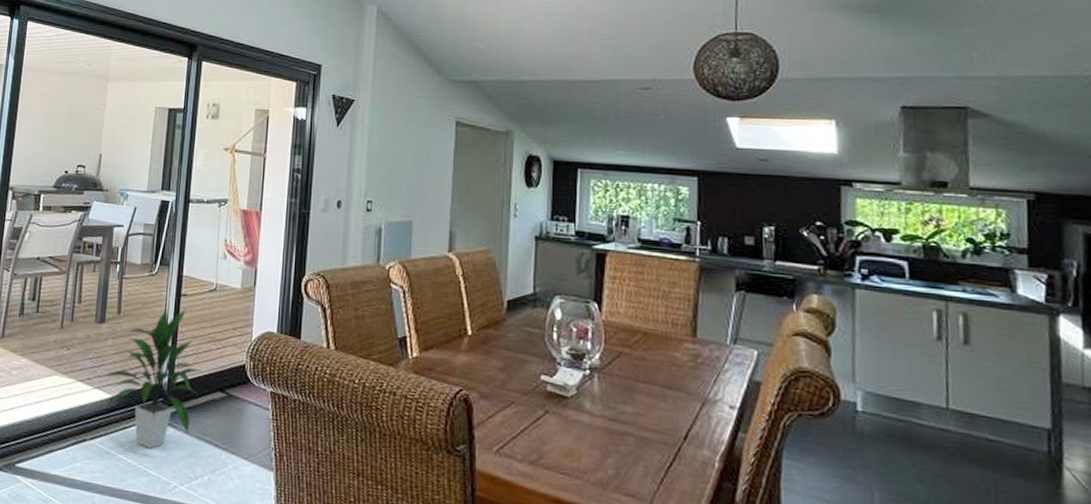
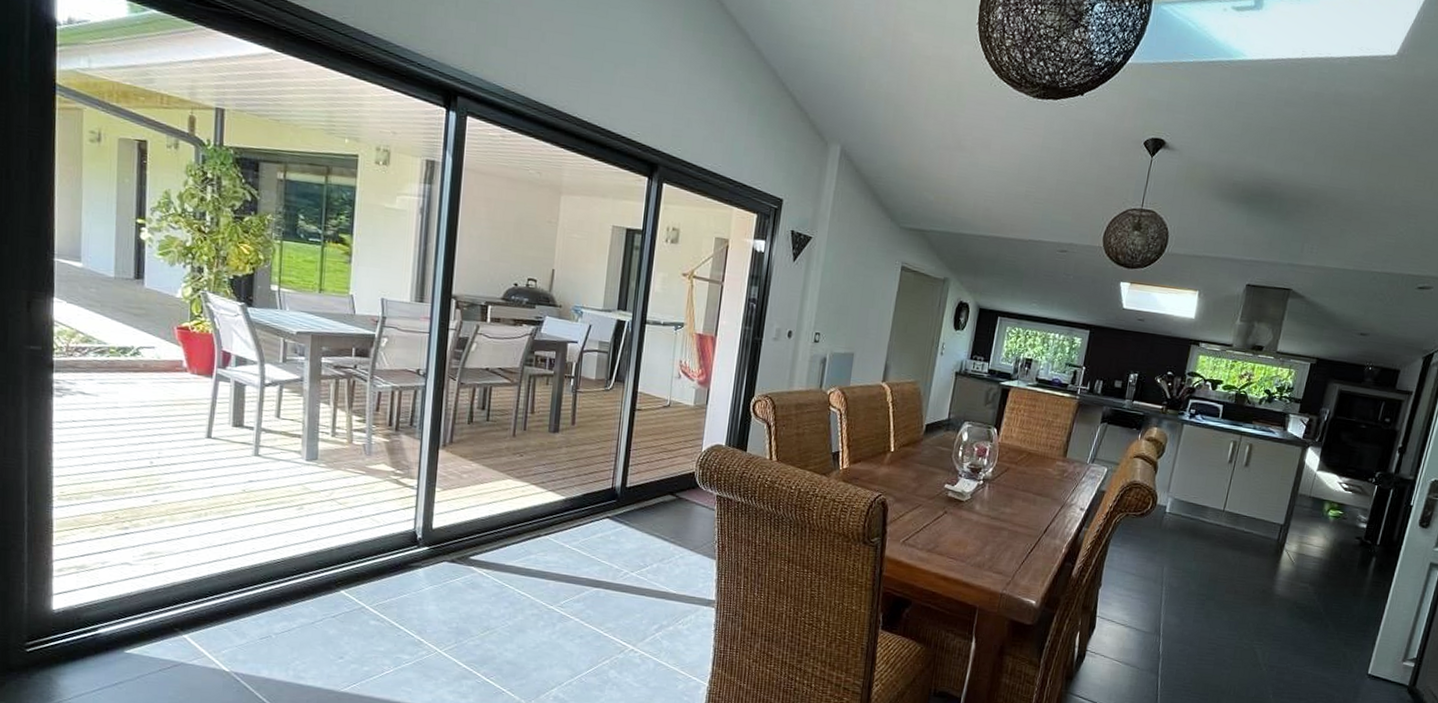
indoor plant: present [101,308,203,449] -> none [555,422,655,543]

